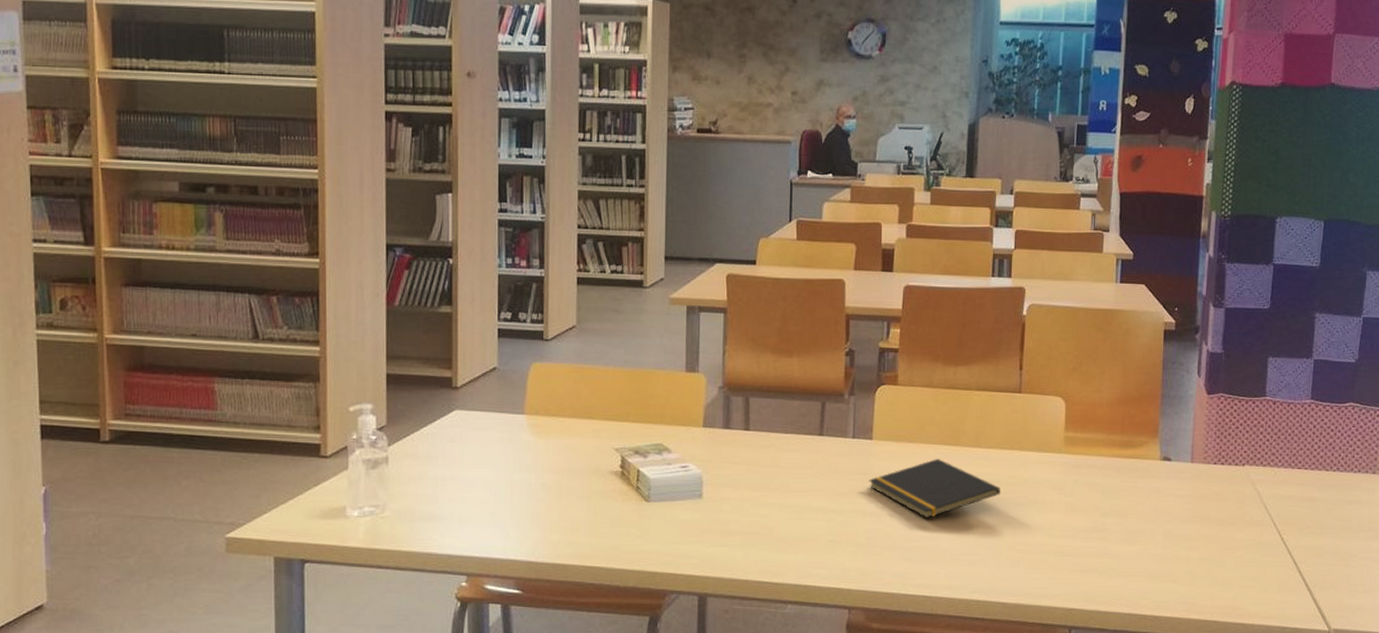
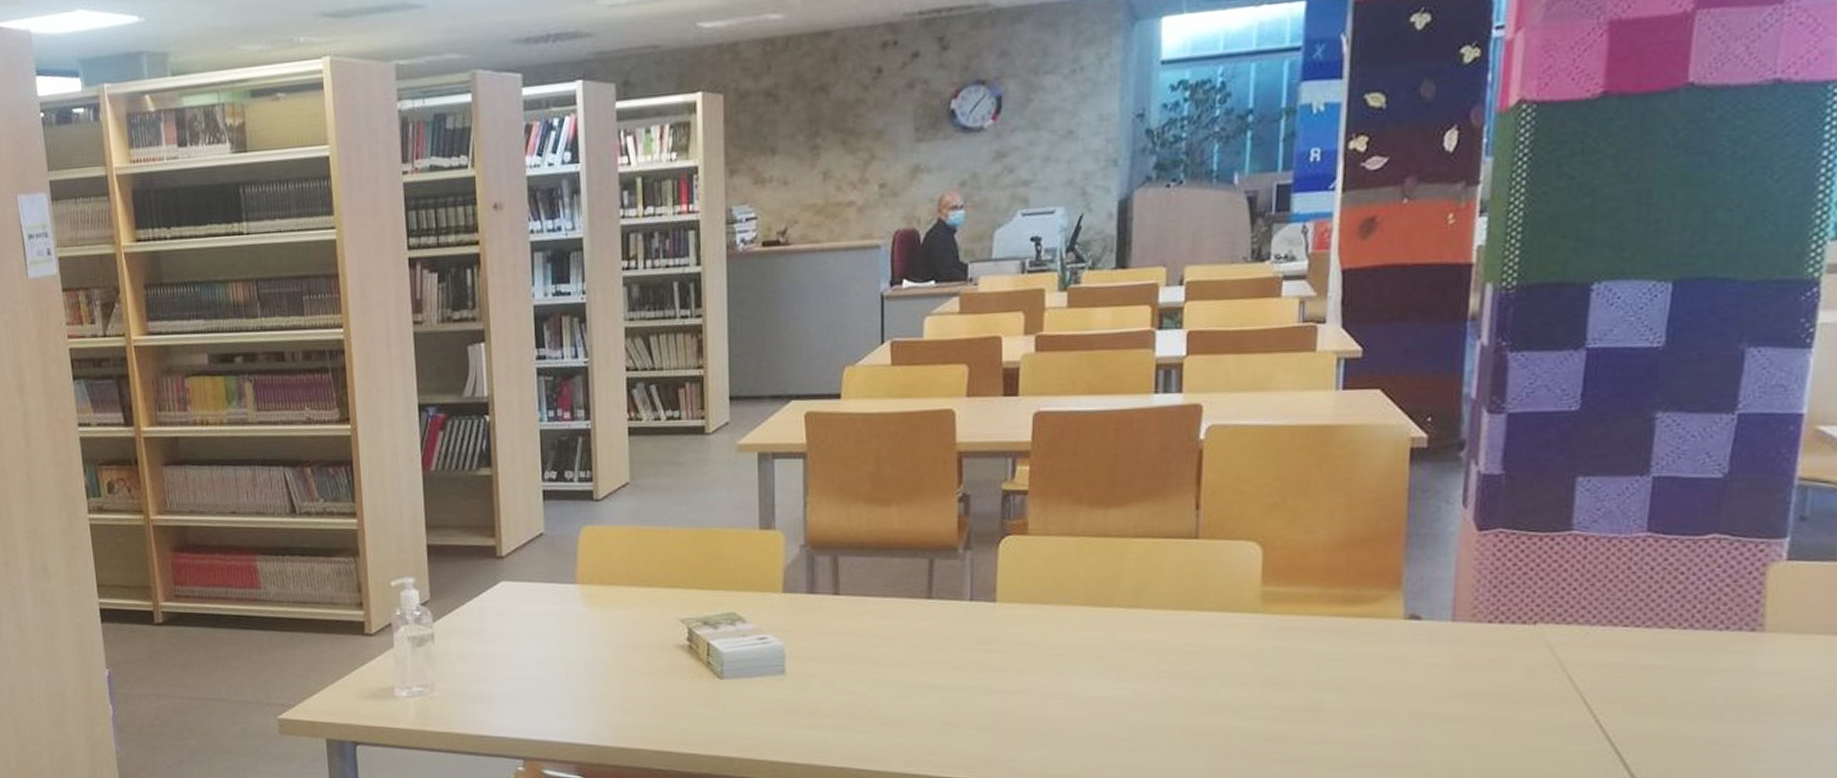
notepad: present [869,458,1001,519] -> none [993,622,1172,697]

